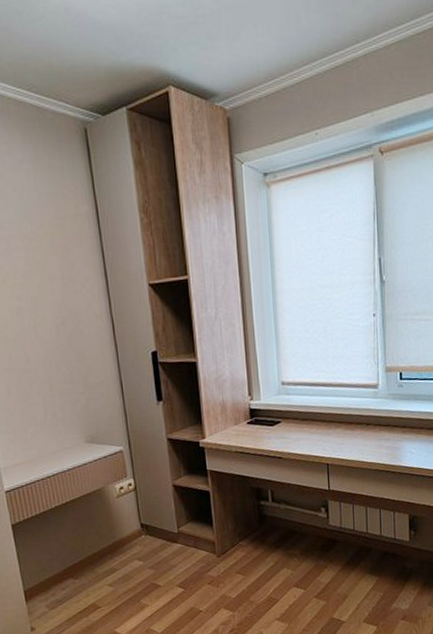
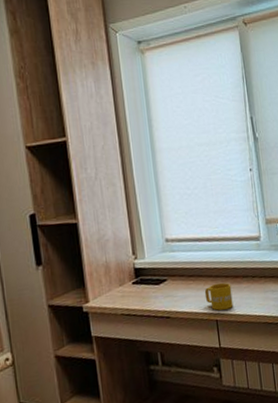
mug: none [317,428,345,455] -> present [204,282,234,311]

